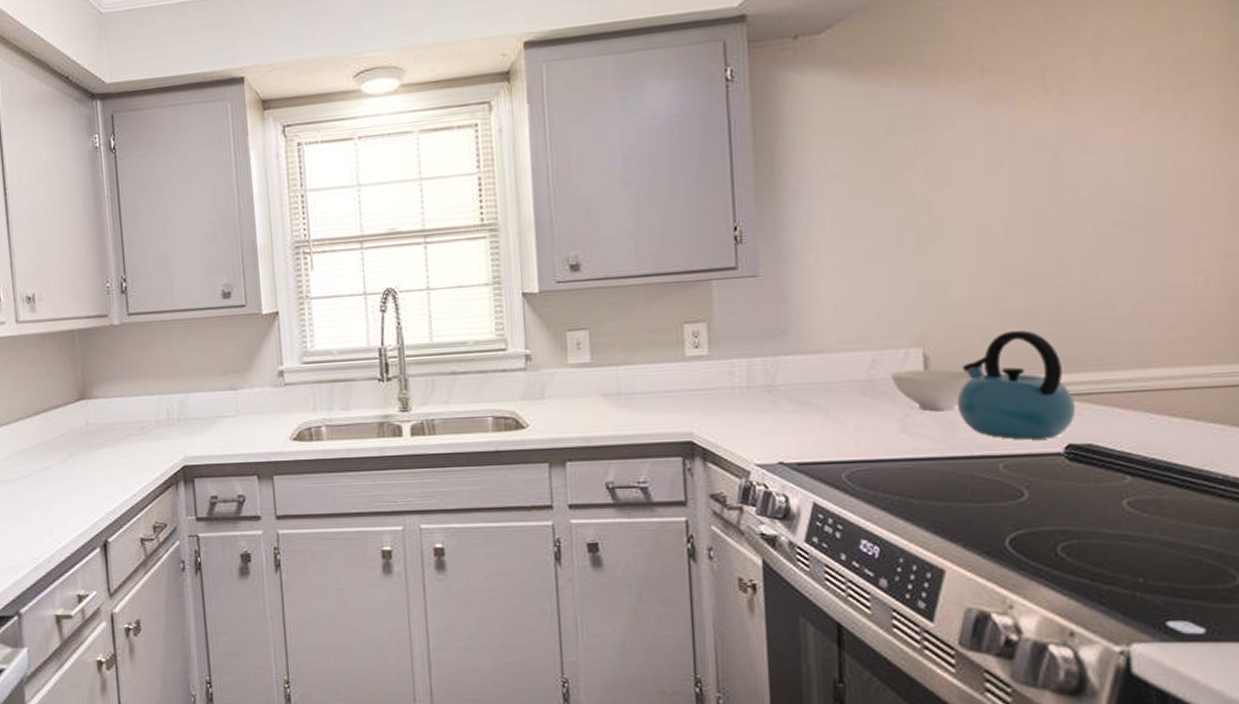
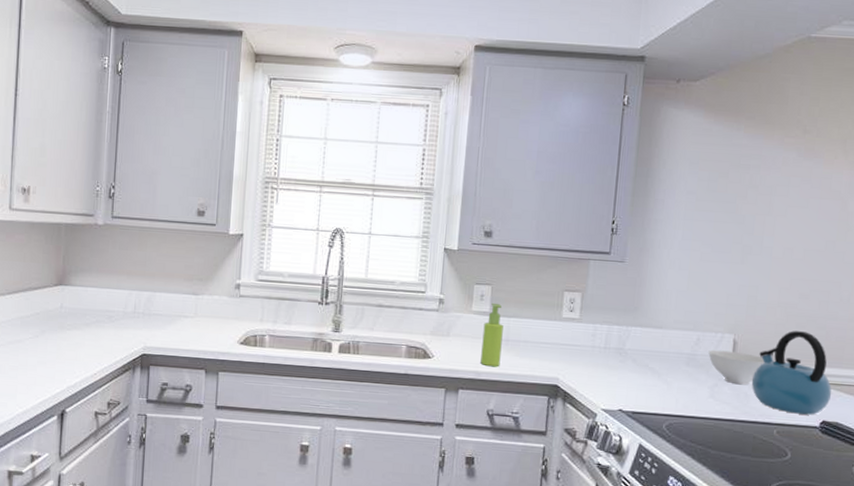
soap dispenser: none [585,350,614,429] -> present [480,302,503,367]

